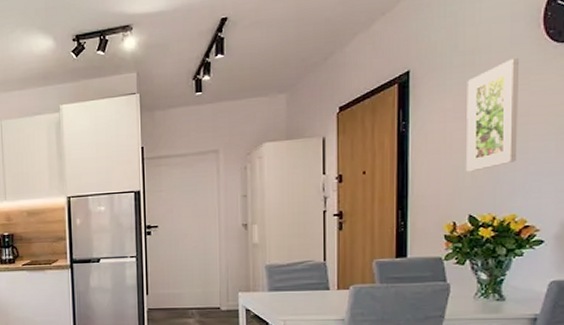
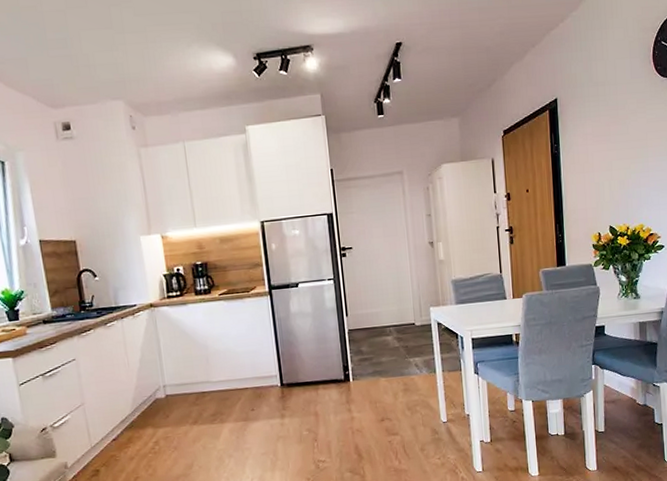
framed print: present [467,57,518,172] -> none [601,89,641,189]

